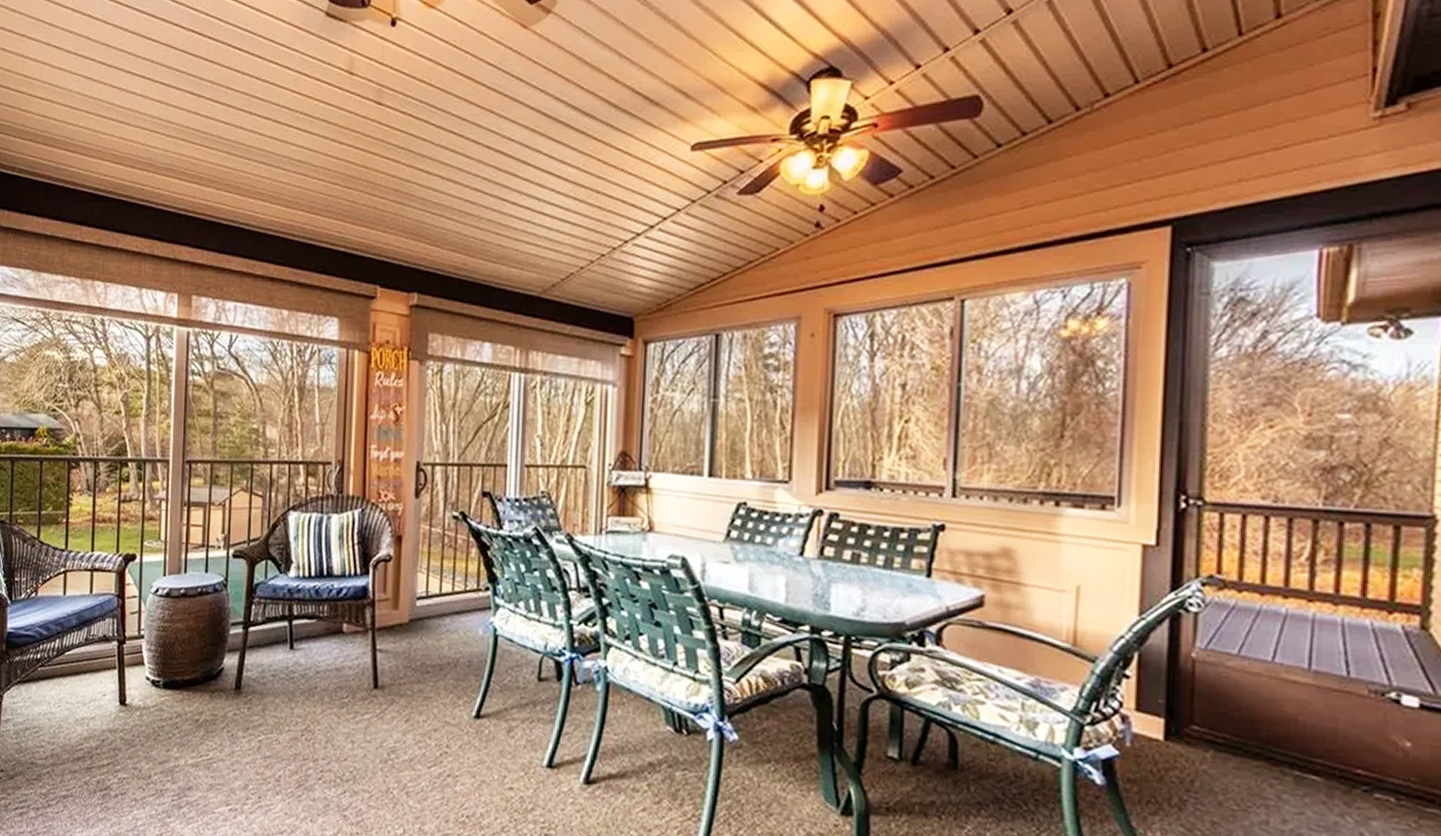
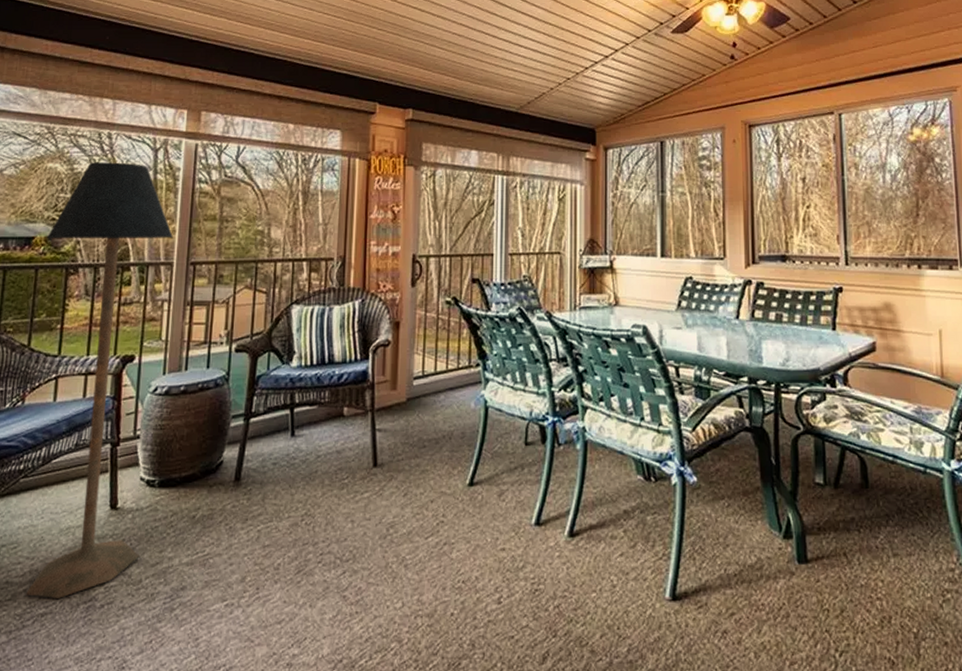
floor lamp: none [49,350,168,784] -> present [26,162,173,598]

